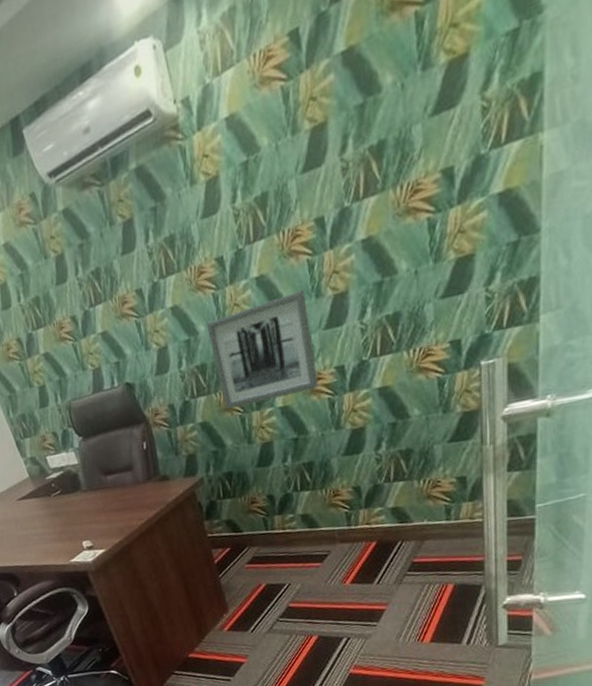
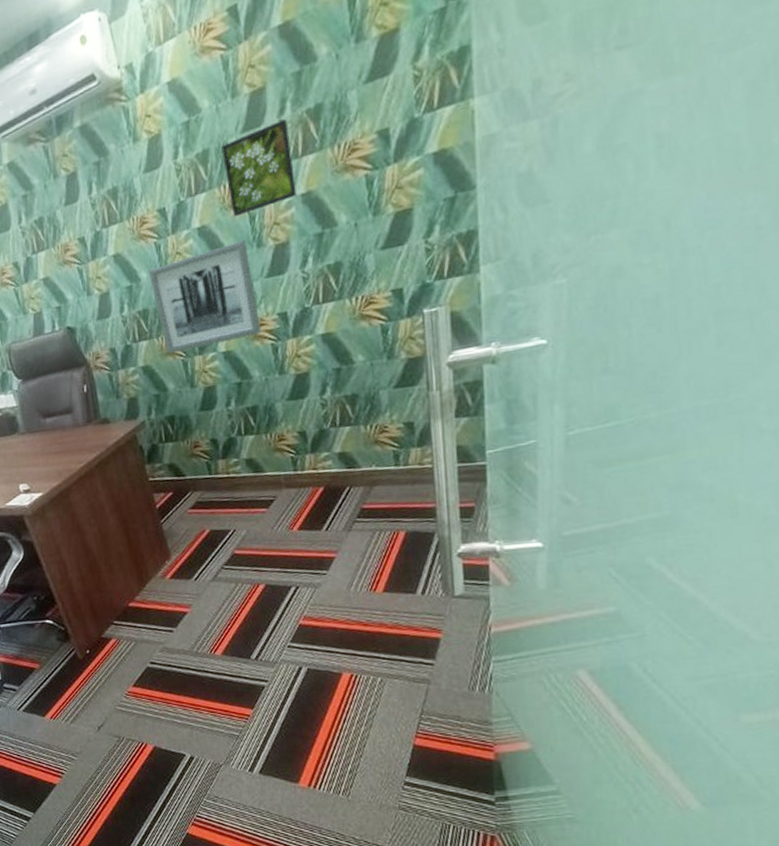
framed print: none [281,158,357,266] -> present [221,119,297,217]

